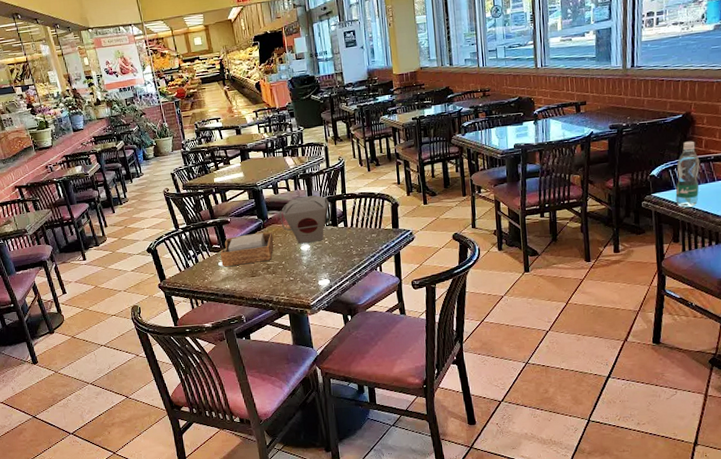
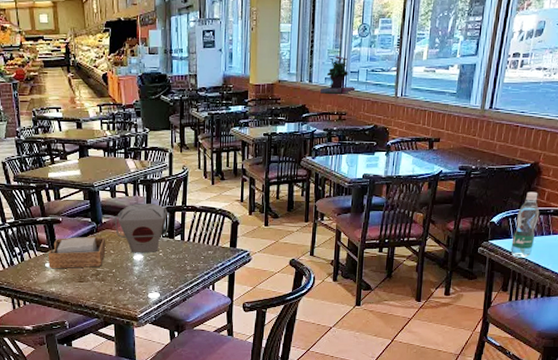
potted flower: none [461,38,496,74] -> present [319,56,356,94]

